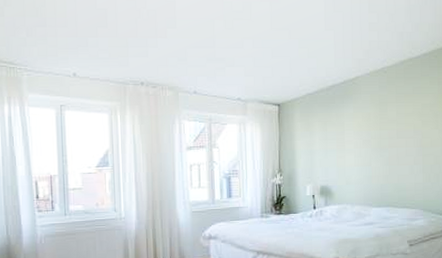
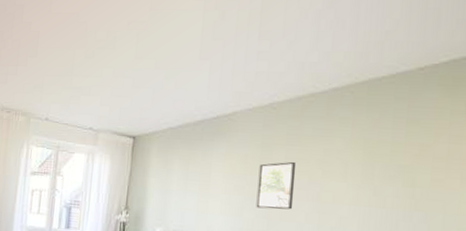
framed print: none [379,116,405,157] -> present [256,161,297,210]

